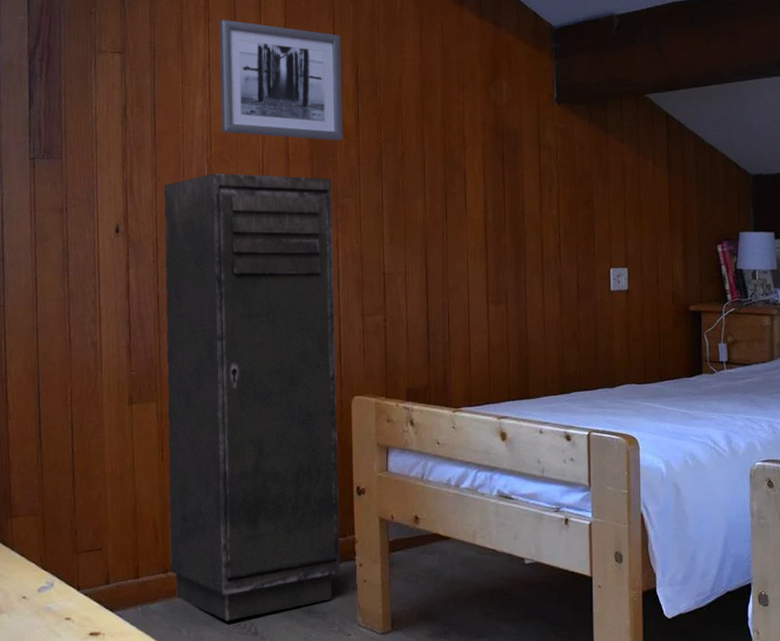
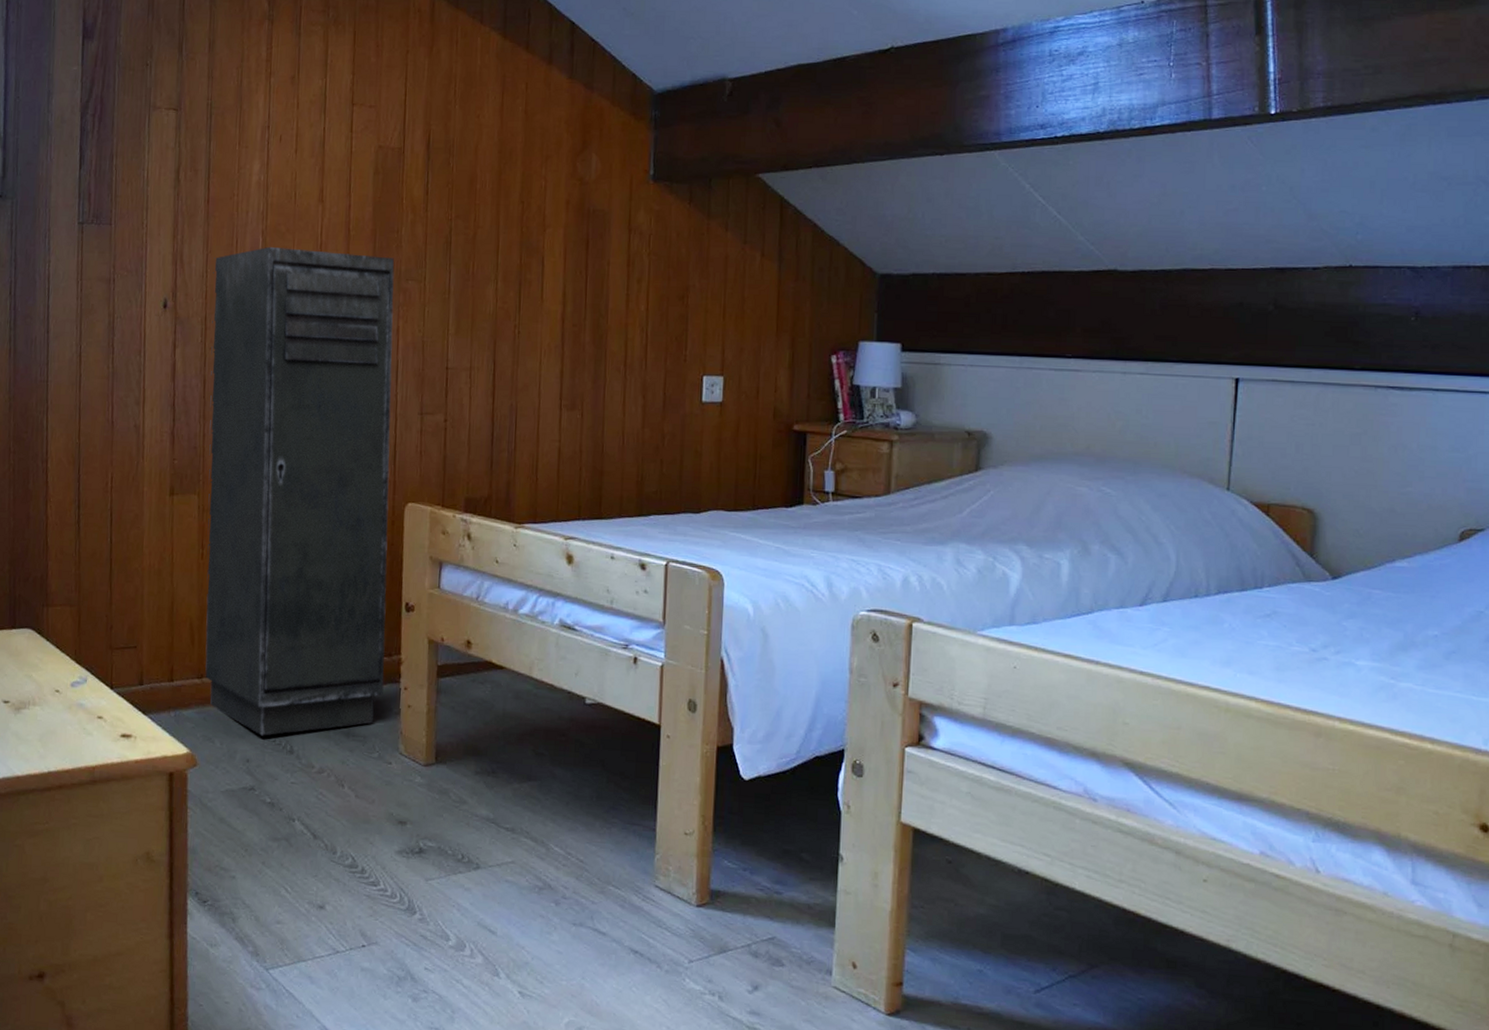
wall art: present [219,19,343,141] -> none [278,74,413,216]

